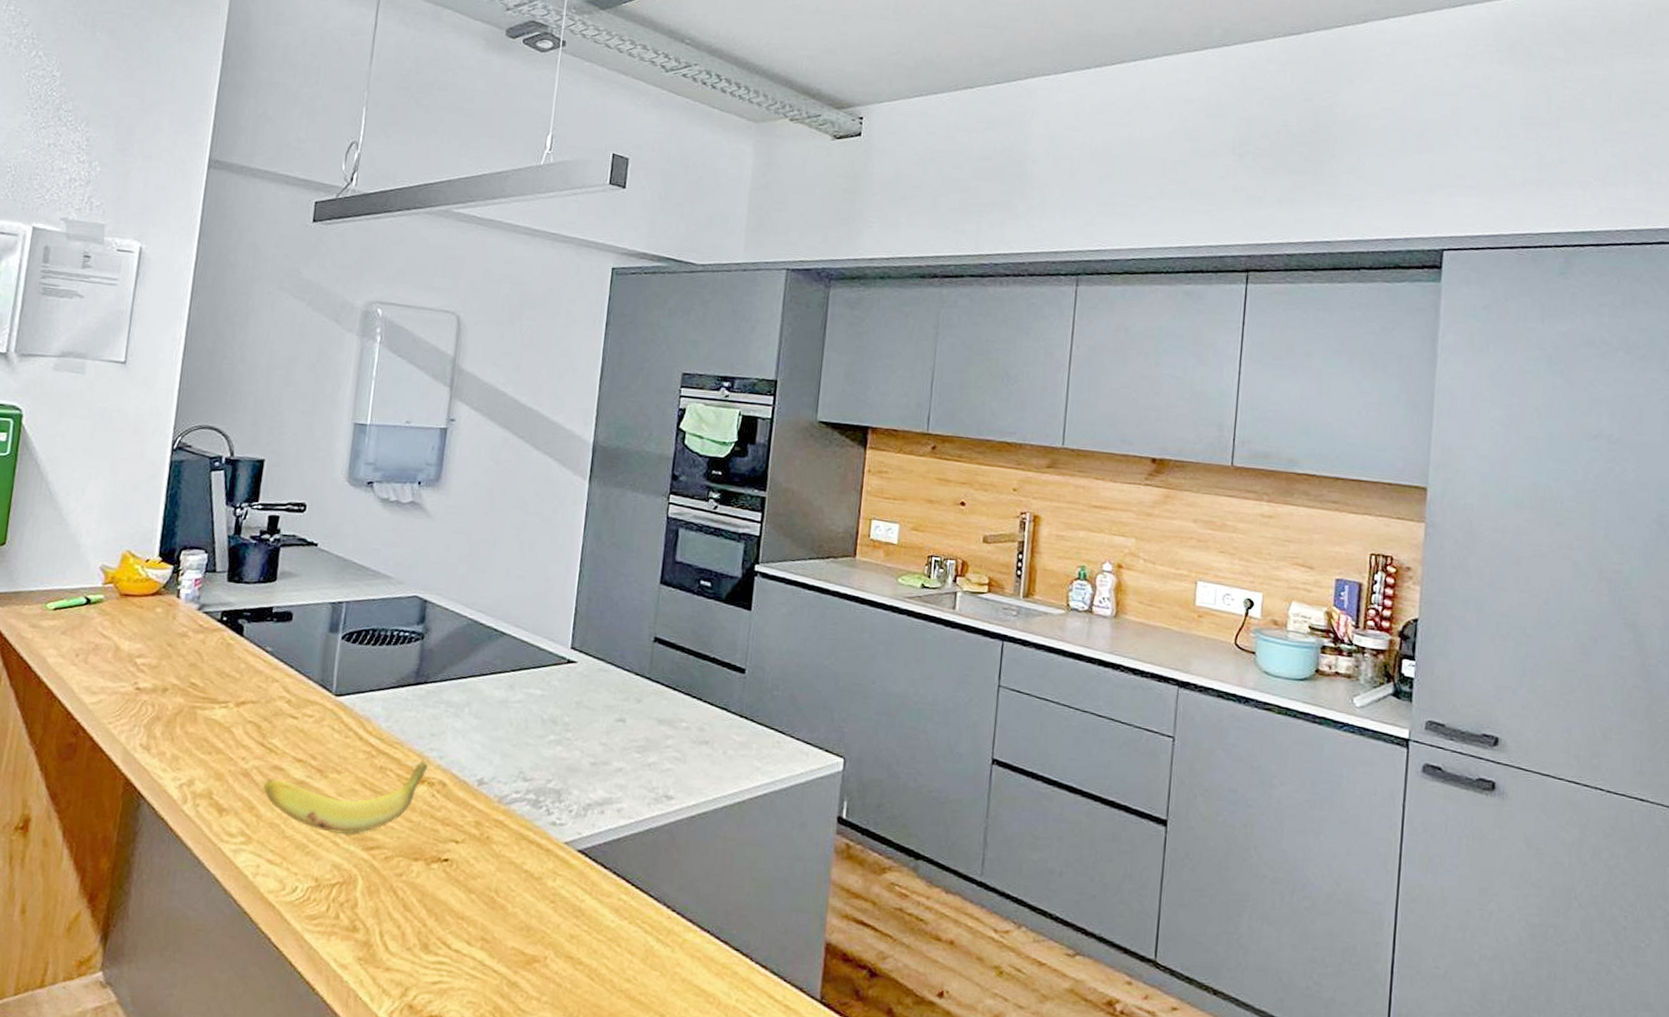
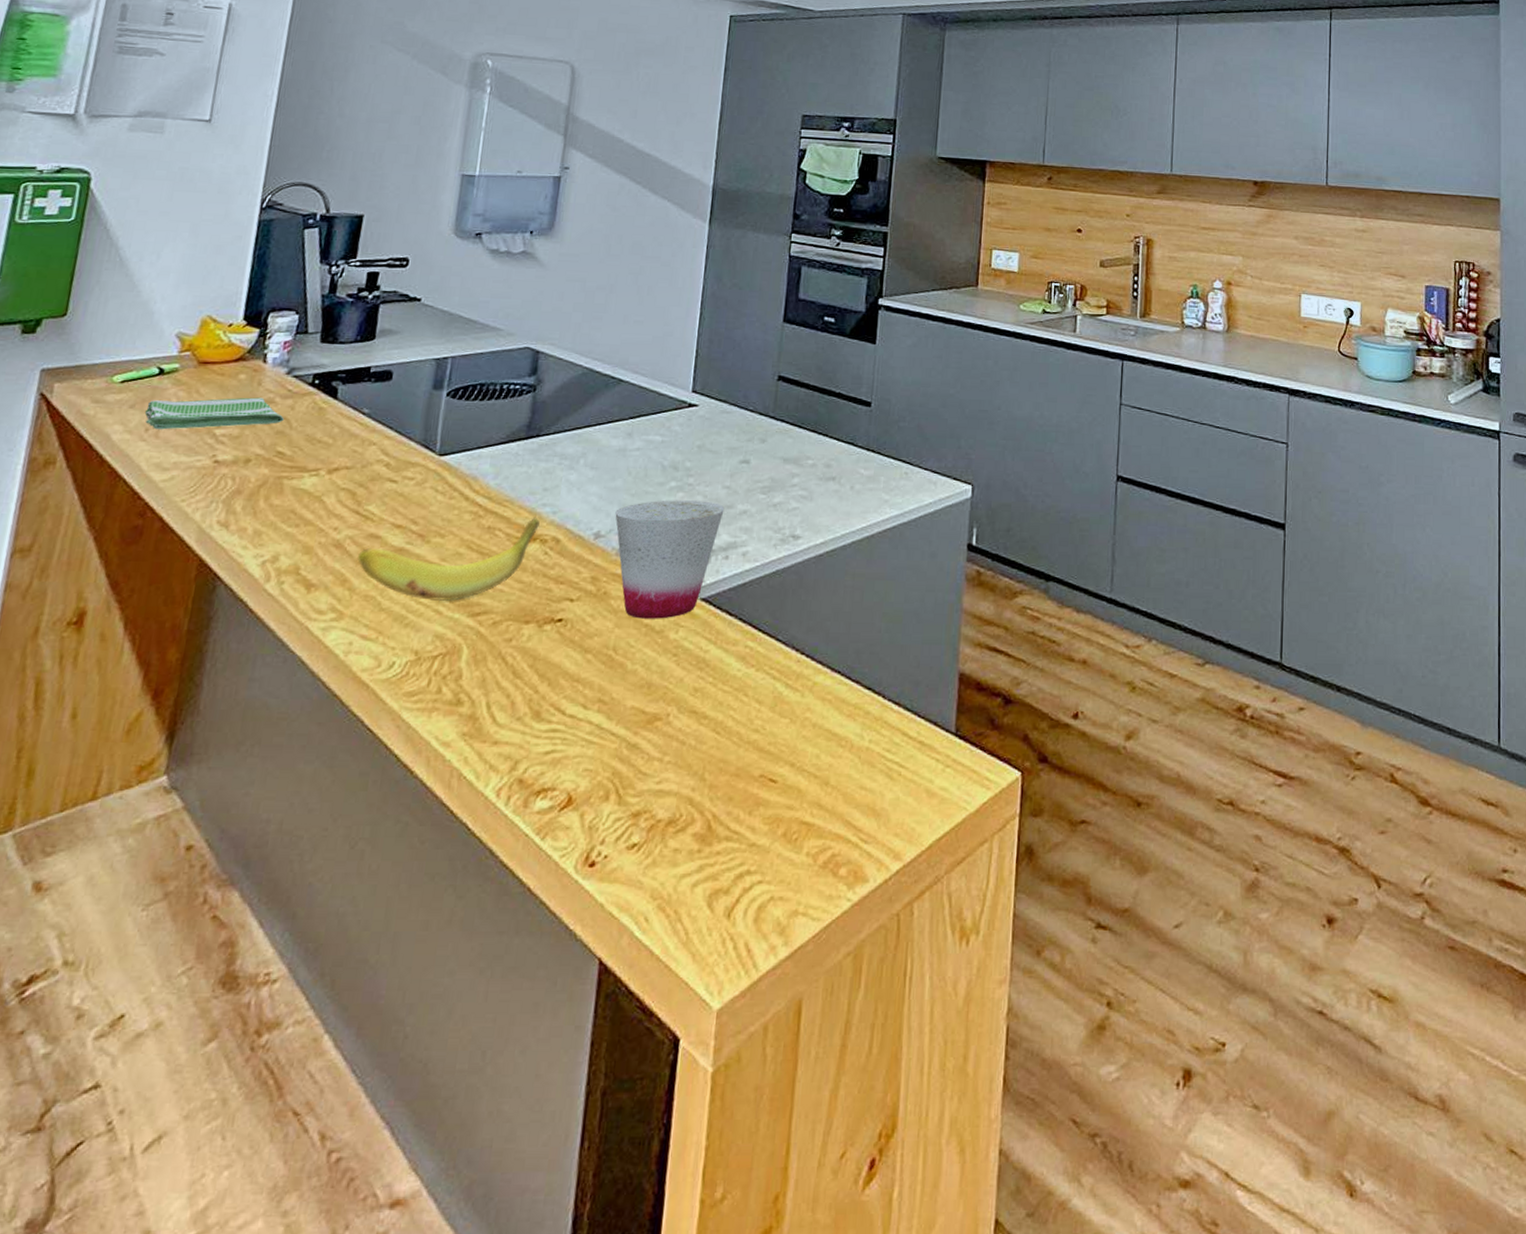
dish towel: none [75,627,196,657] -> present [145,397,284,430]
cup: none [497,752,601,867] -> present [615,500,725,619]

